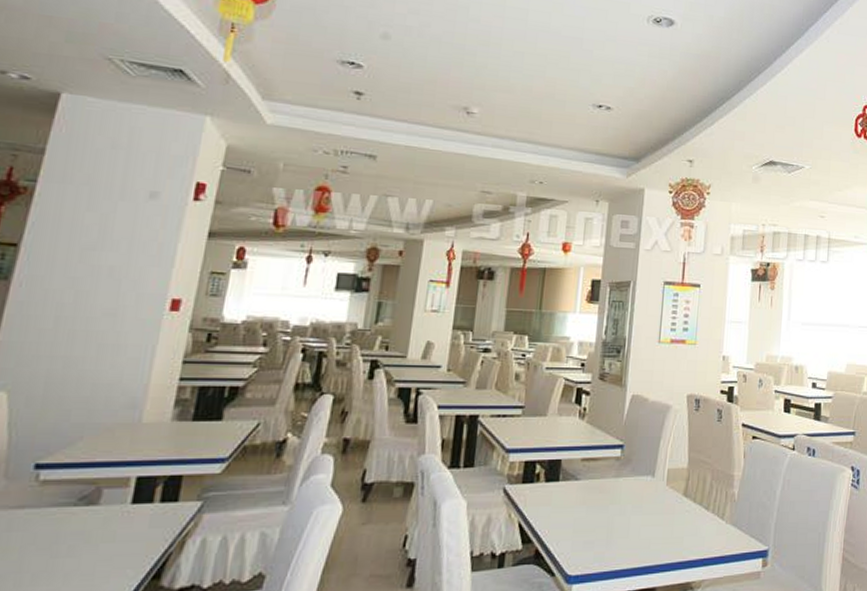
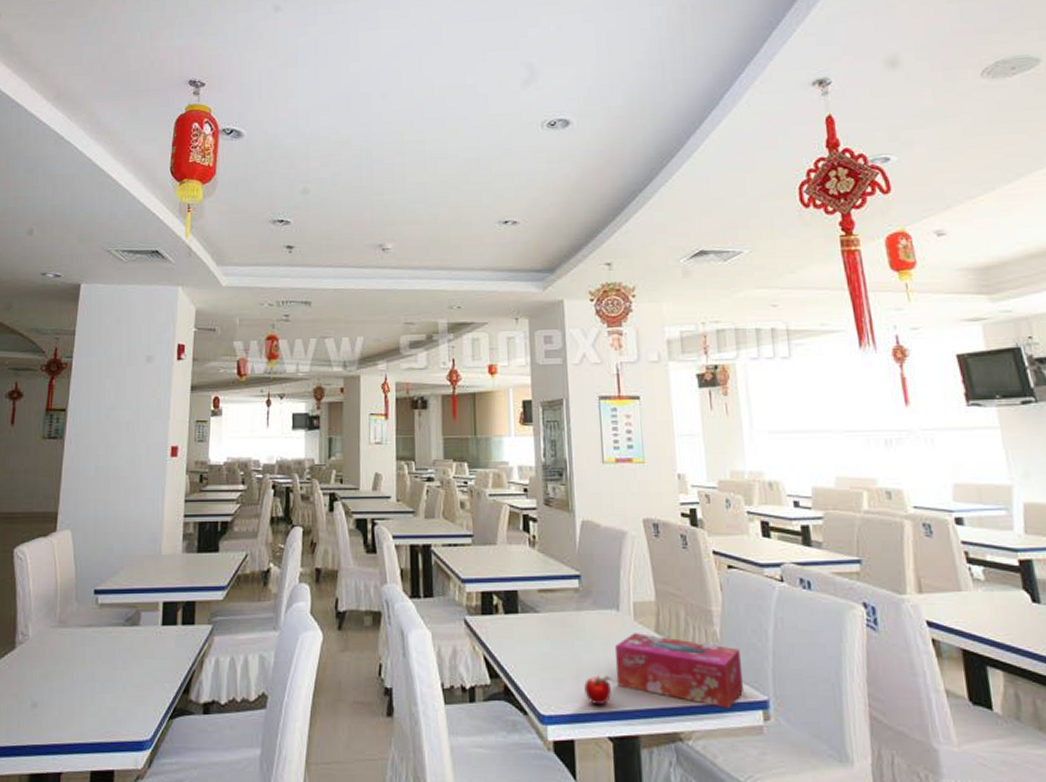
apple: none [612,536,641,562] -> present [584,675,615,704]
tissue box: none [643,496,752,559] -> present [614,633,744,708]

